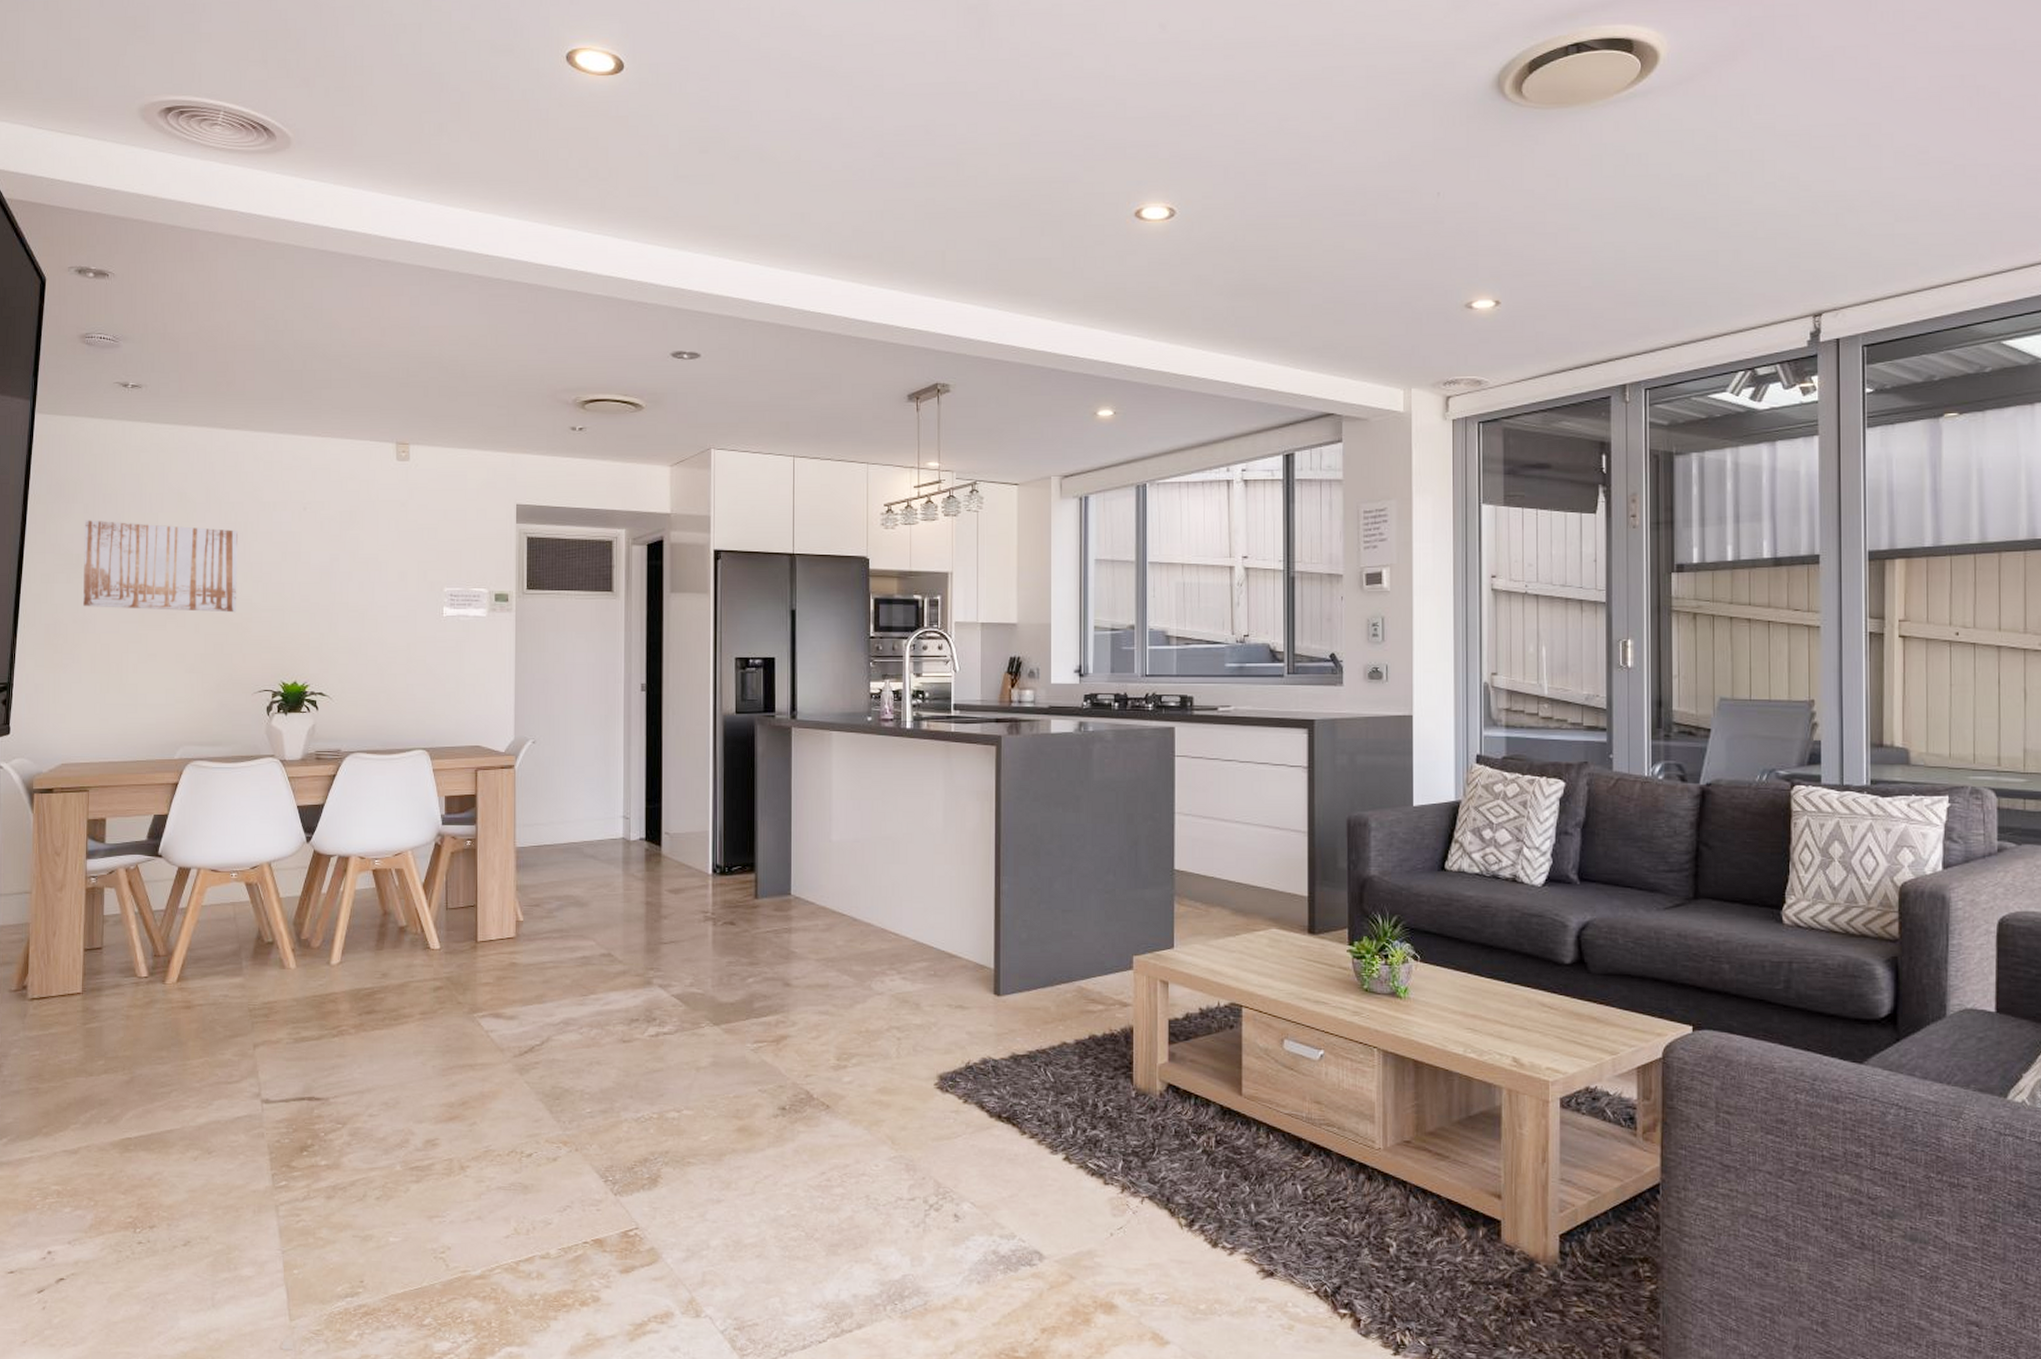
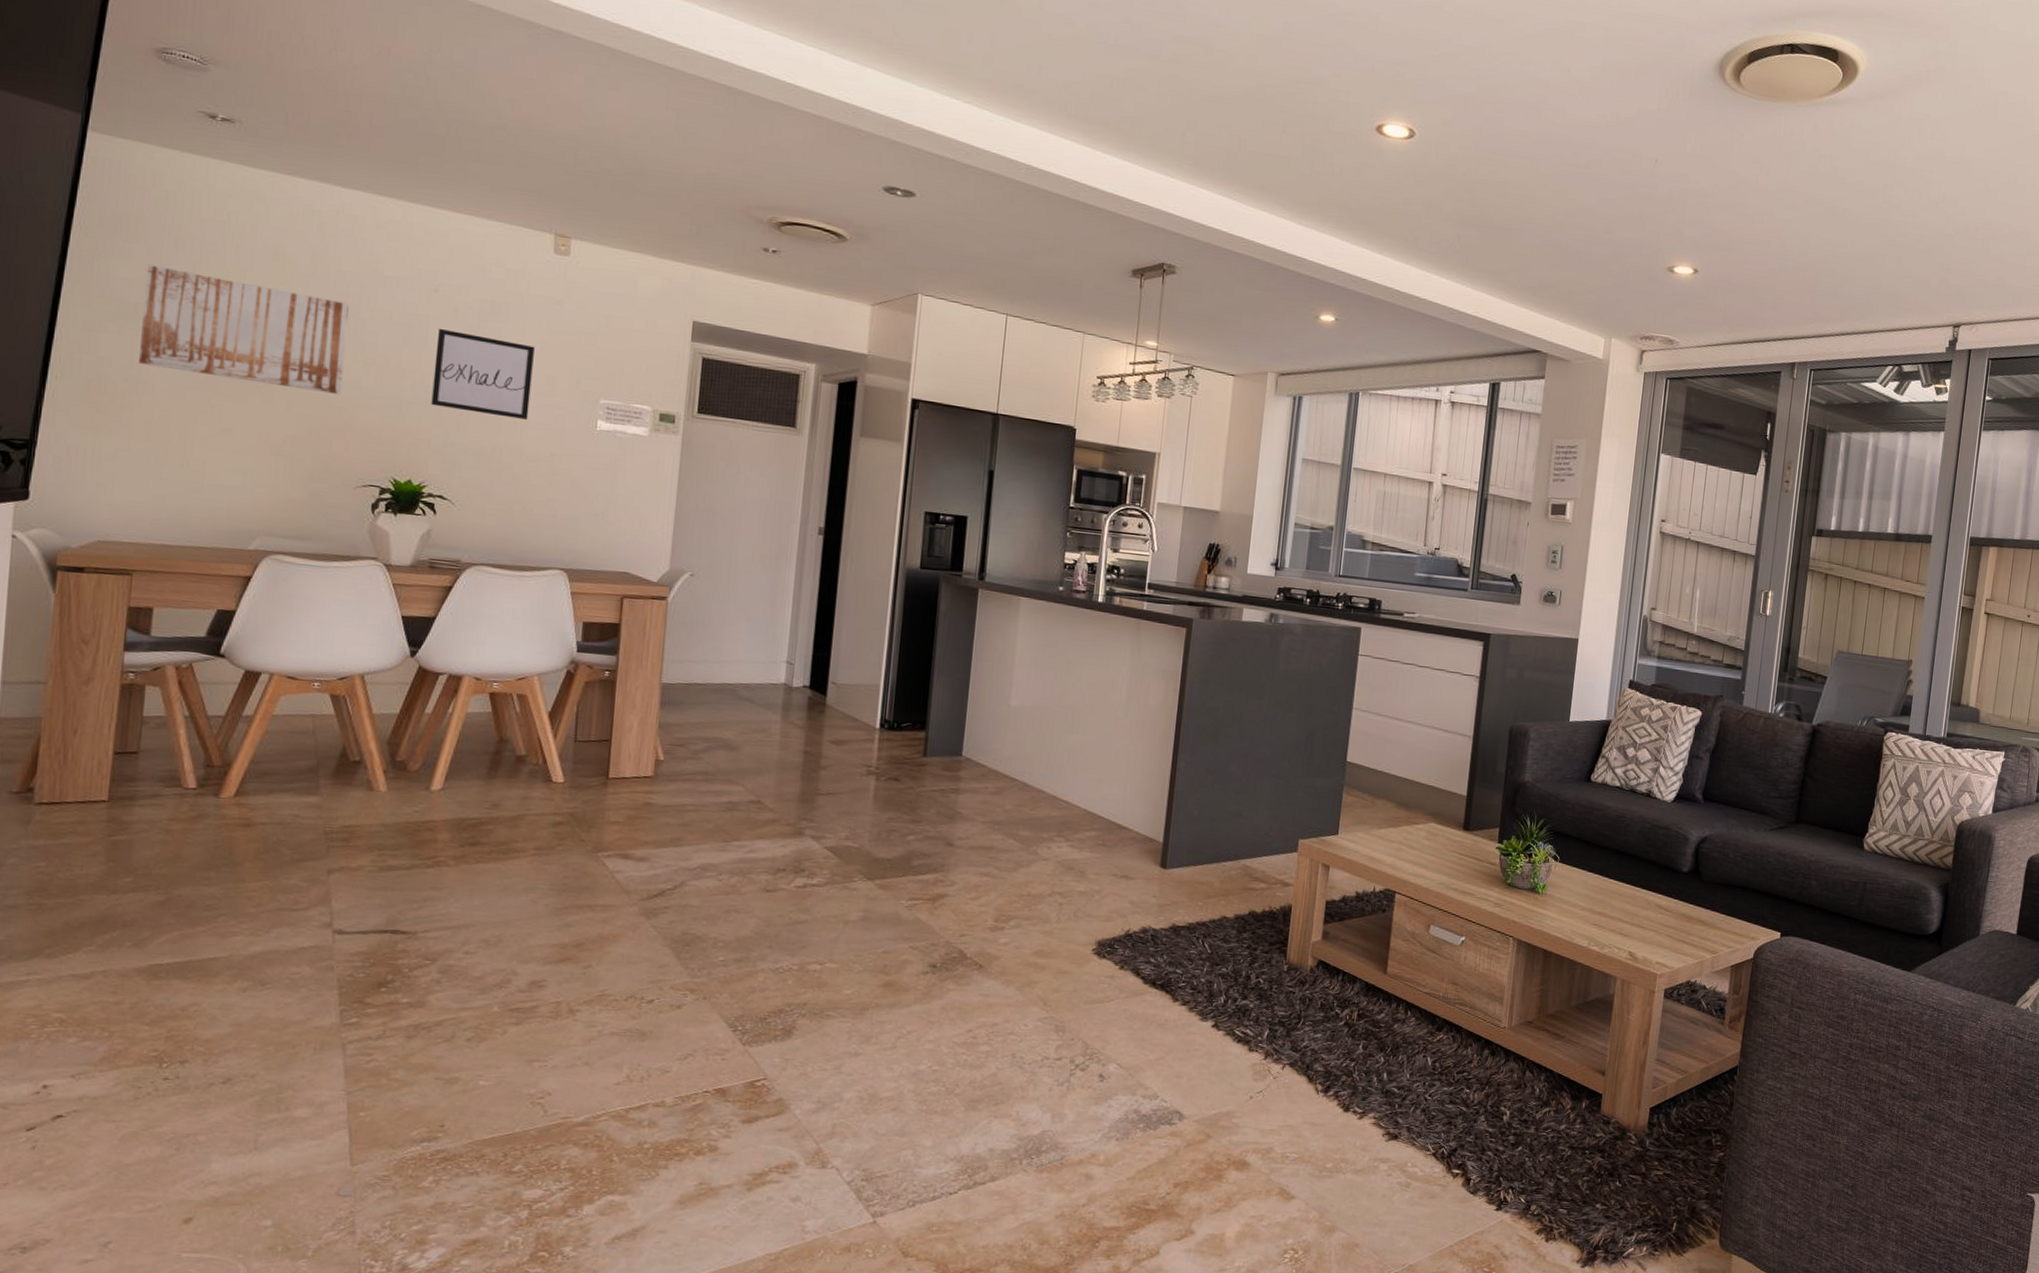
wall art: none [307,541,387,615] -> present [431,328,535,420]

